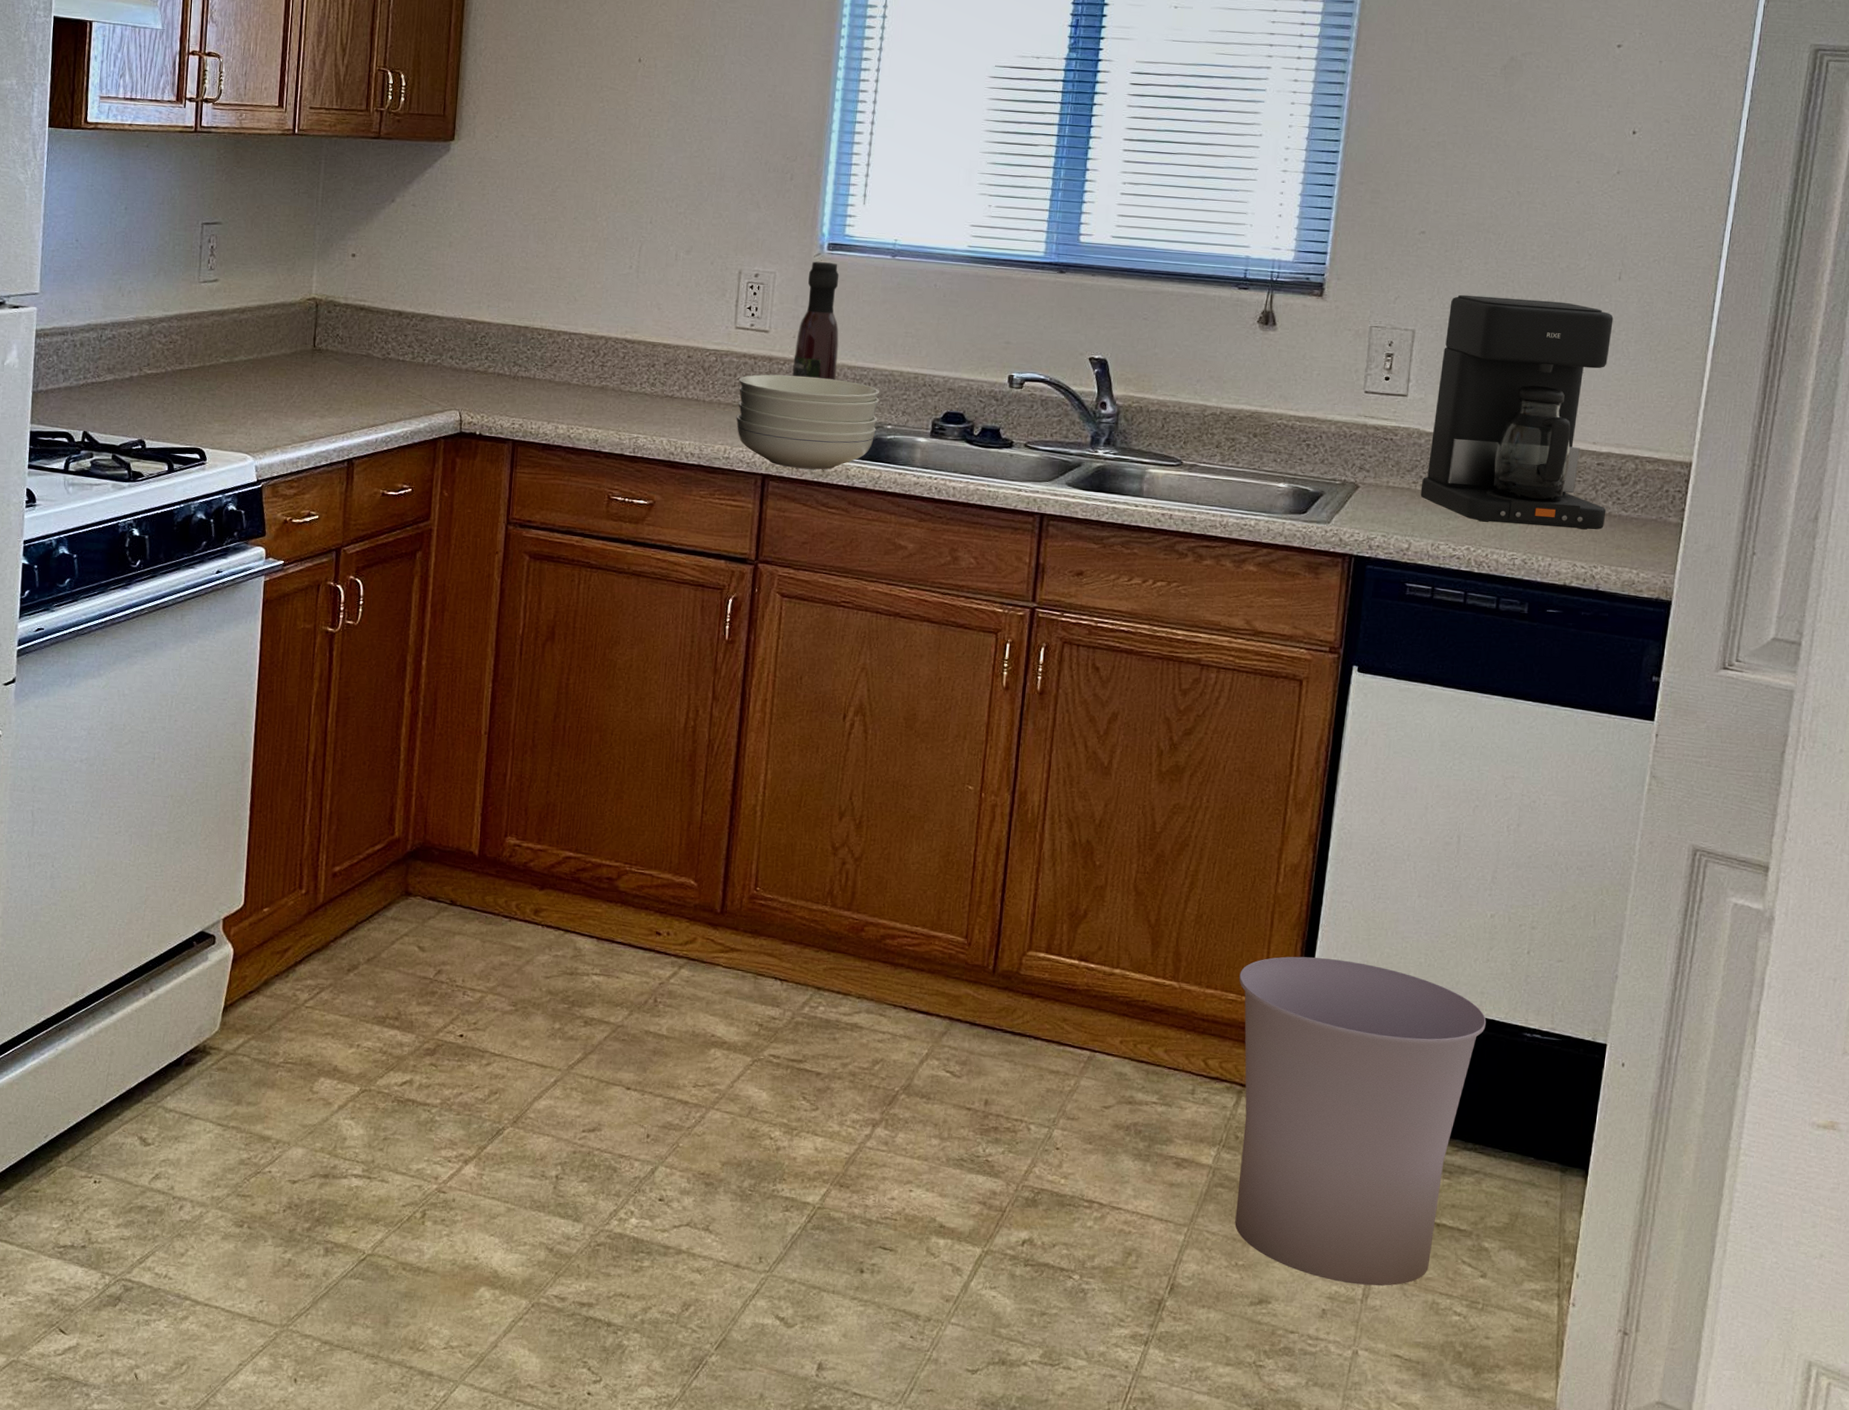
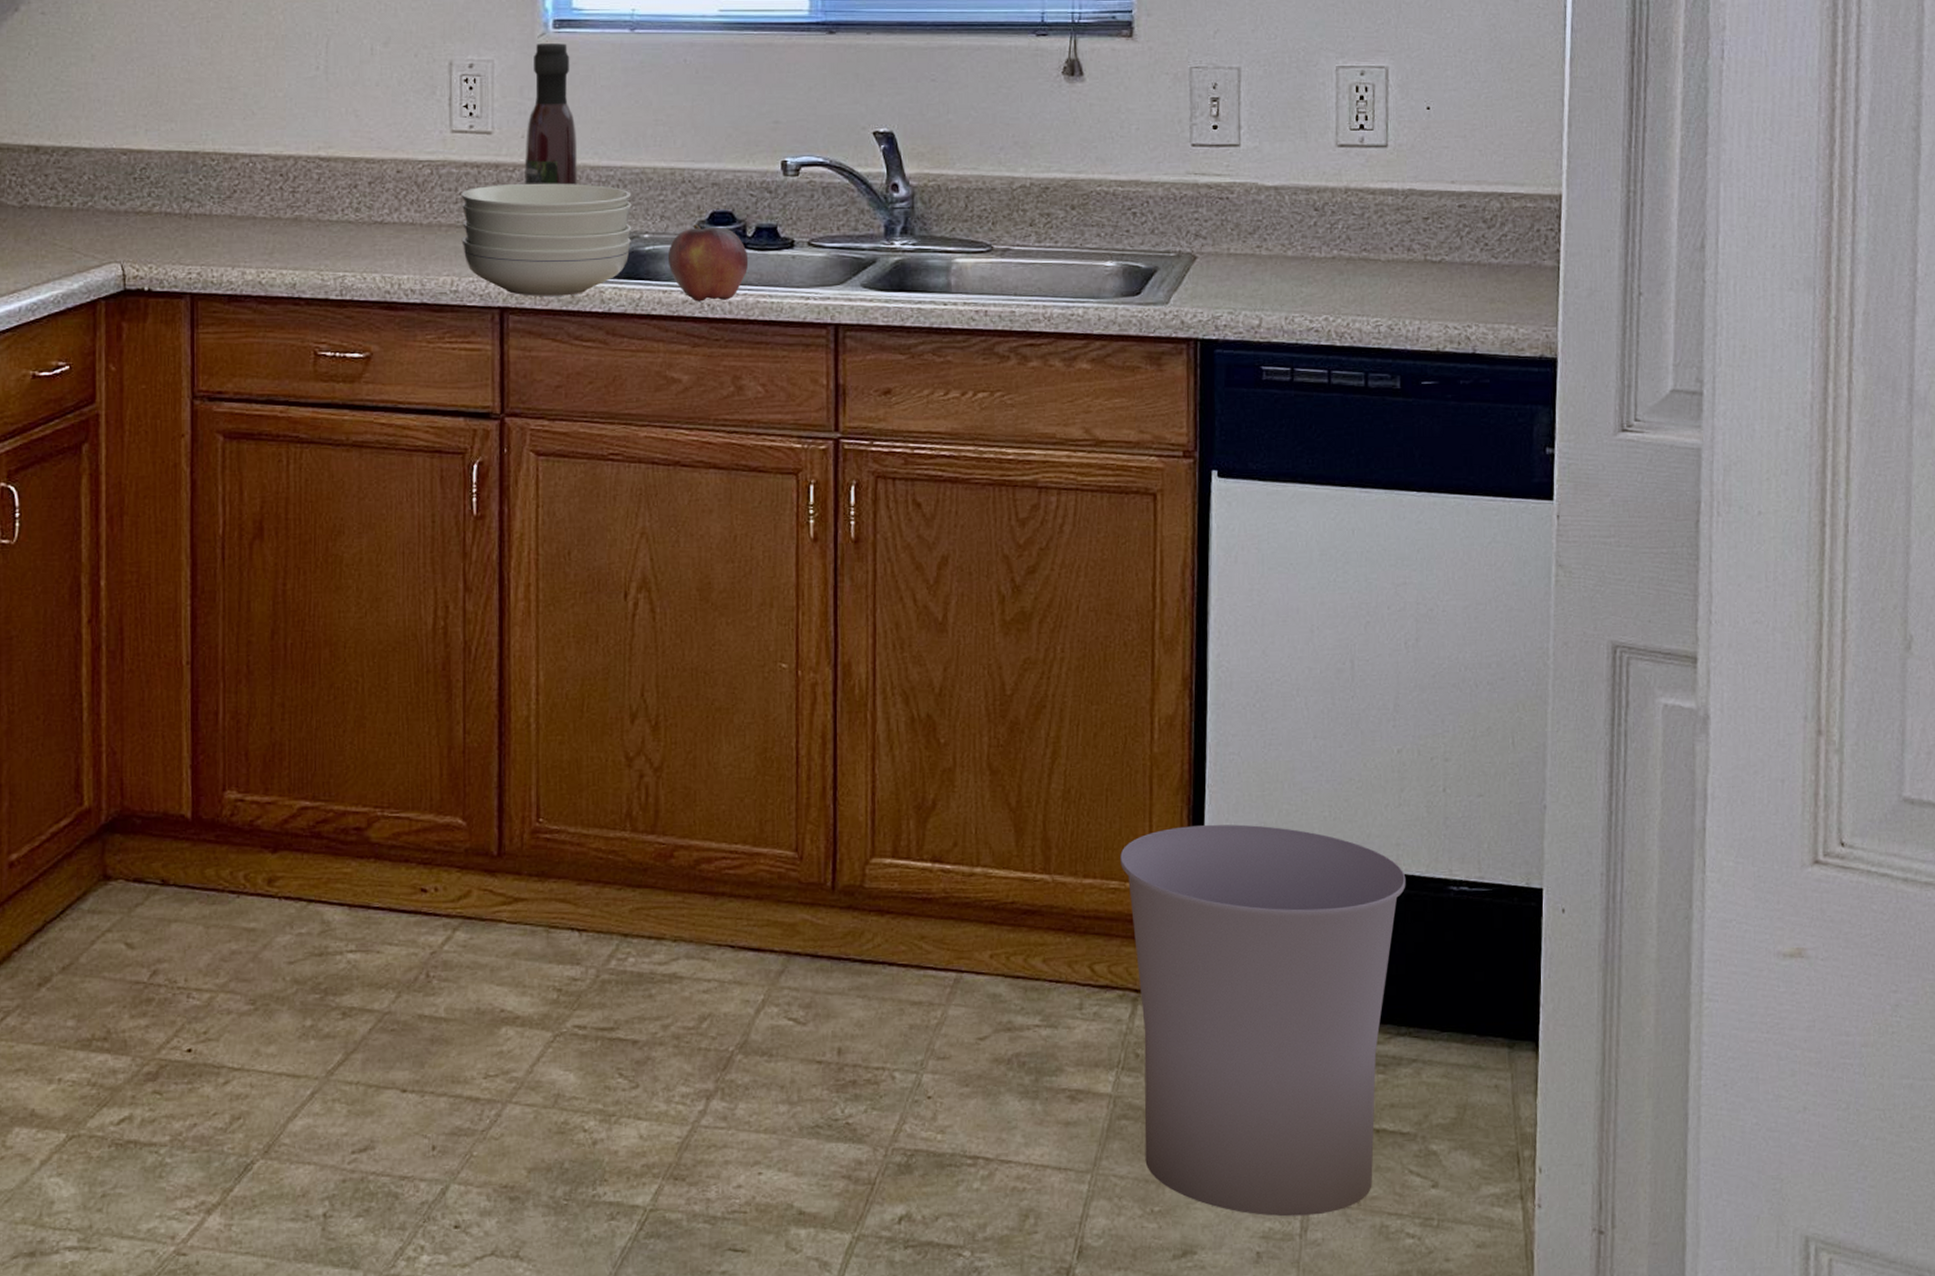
fruit: none [906,420,973,486] -> present [669,223,749,302]
coffee maker: present [1420,294,1614,530] -> none [1266,21,1475,287]

